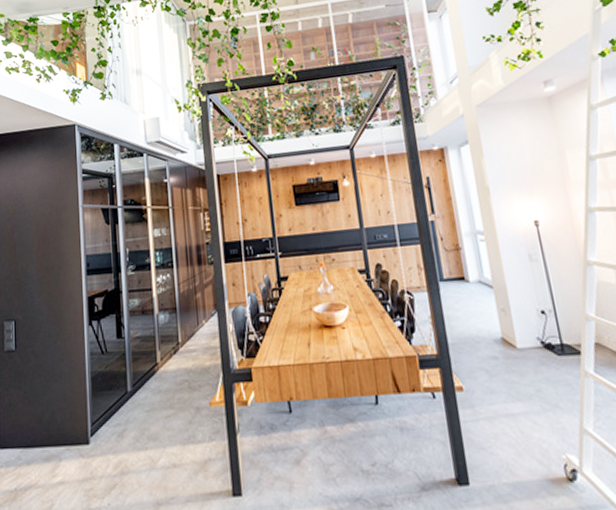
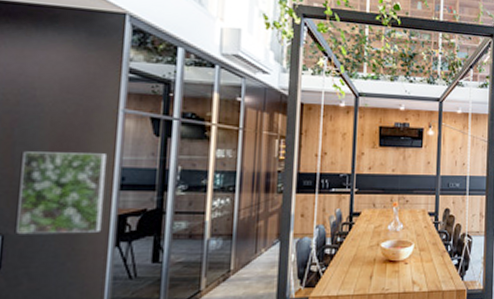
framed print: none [21,245,78,319] -> present [16,151,108,235]

